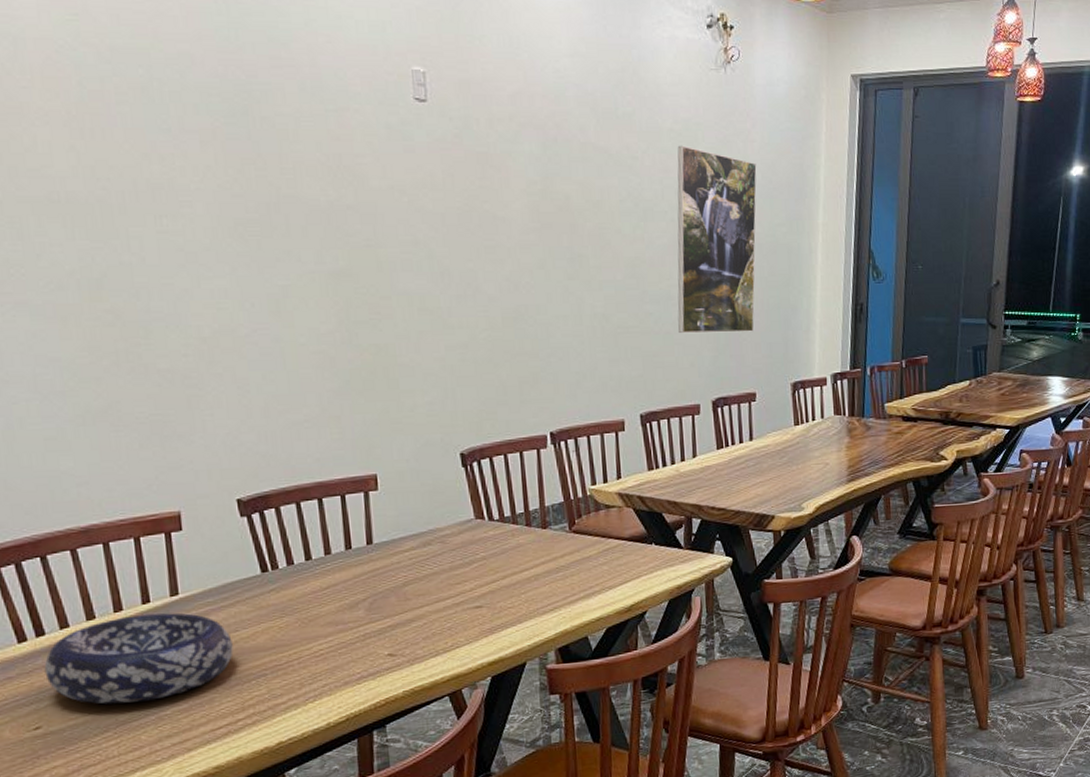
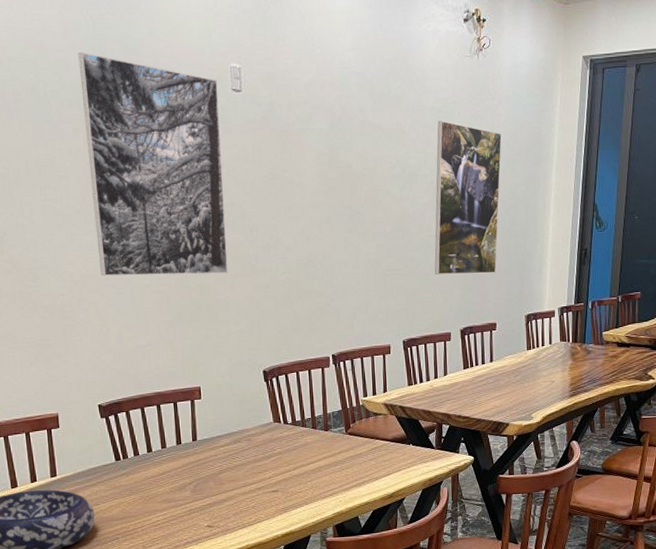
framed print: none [206,44,413,332] -> present [78,52,229,277]

